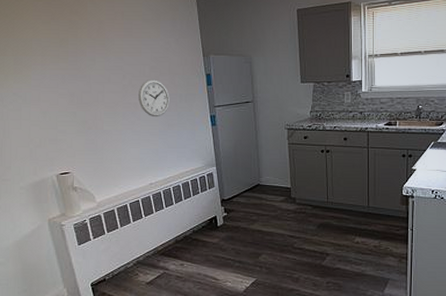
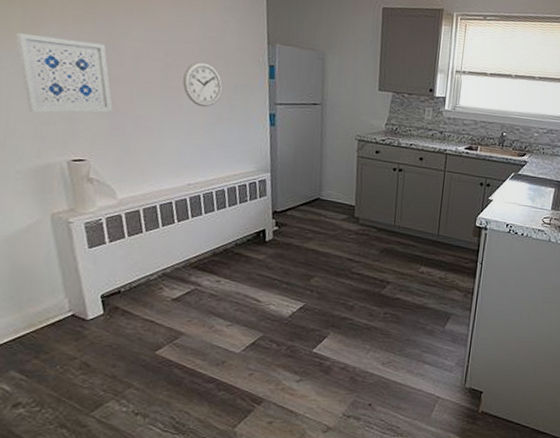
wall art: none [11,76,86,139] -> present [15,33,113,113]

